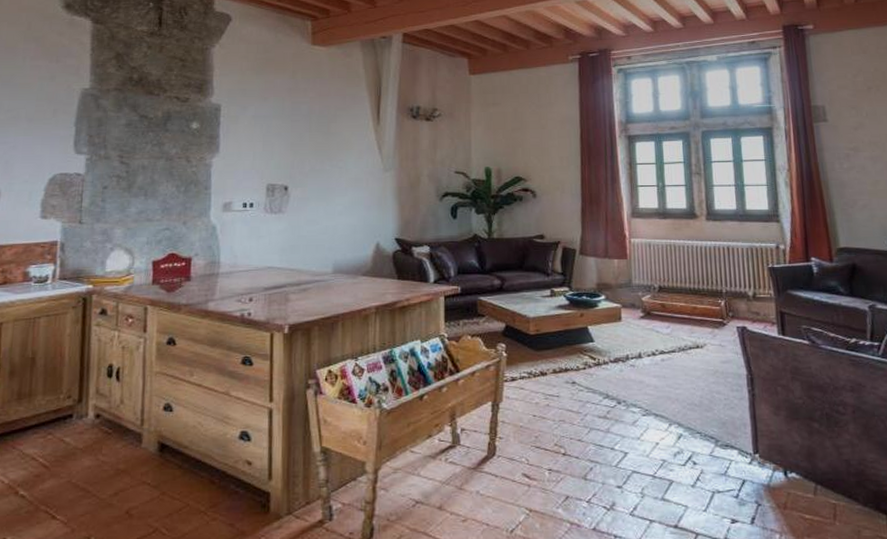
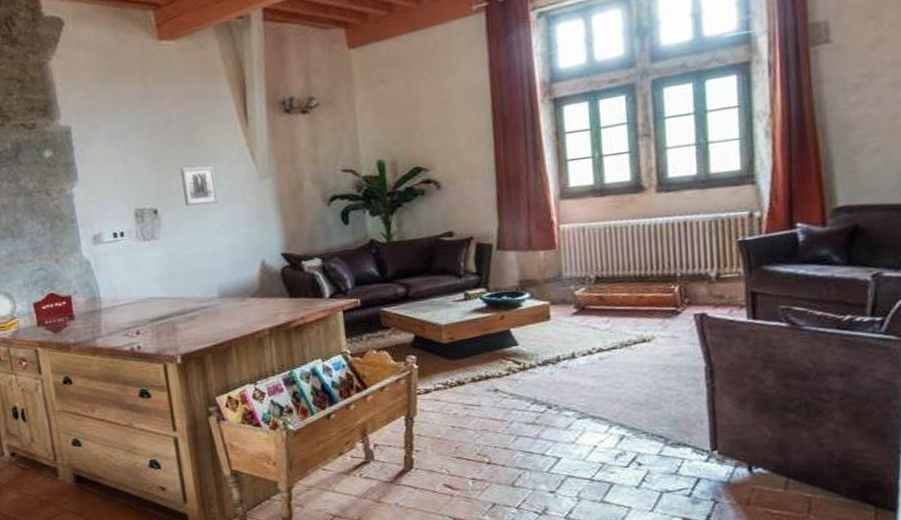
wall art: none [314,153,345,187] -> present [180,166,219,206]

